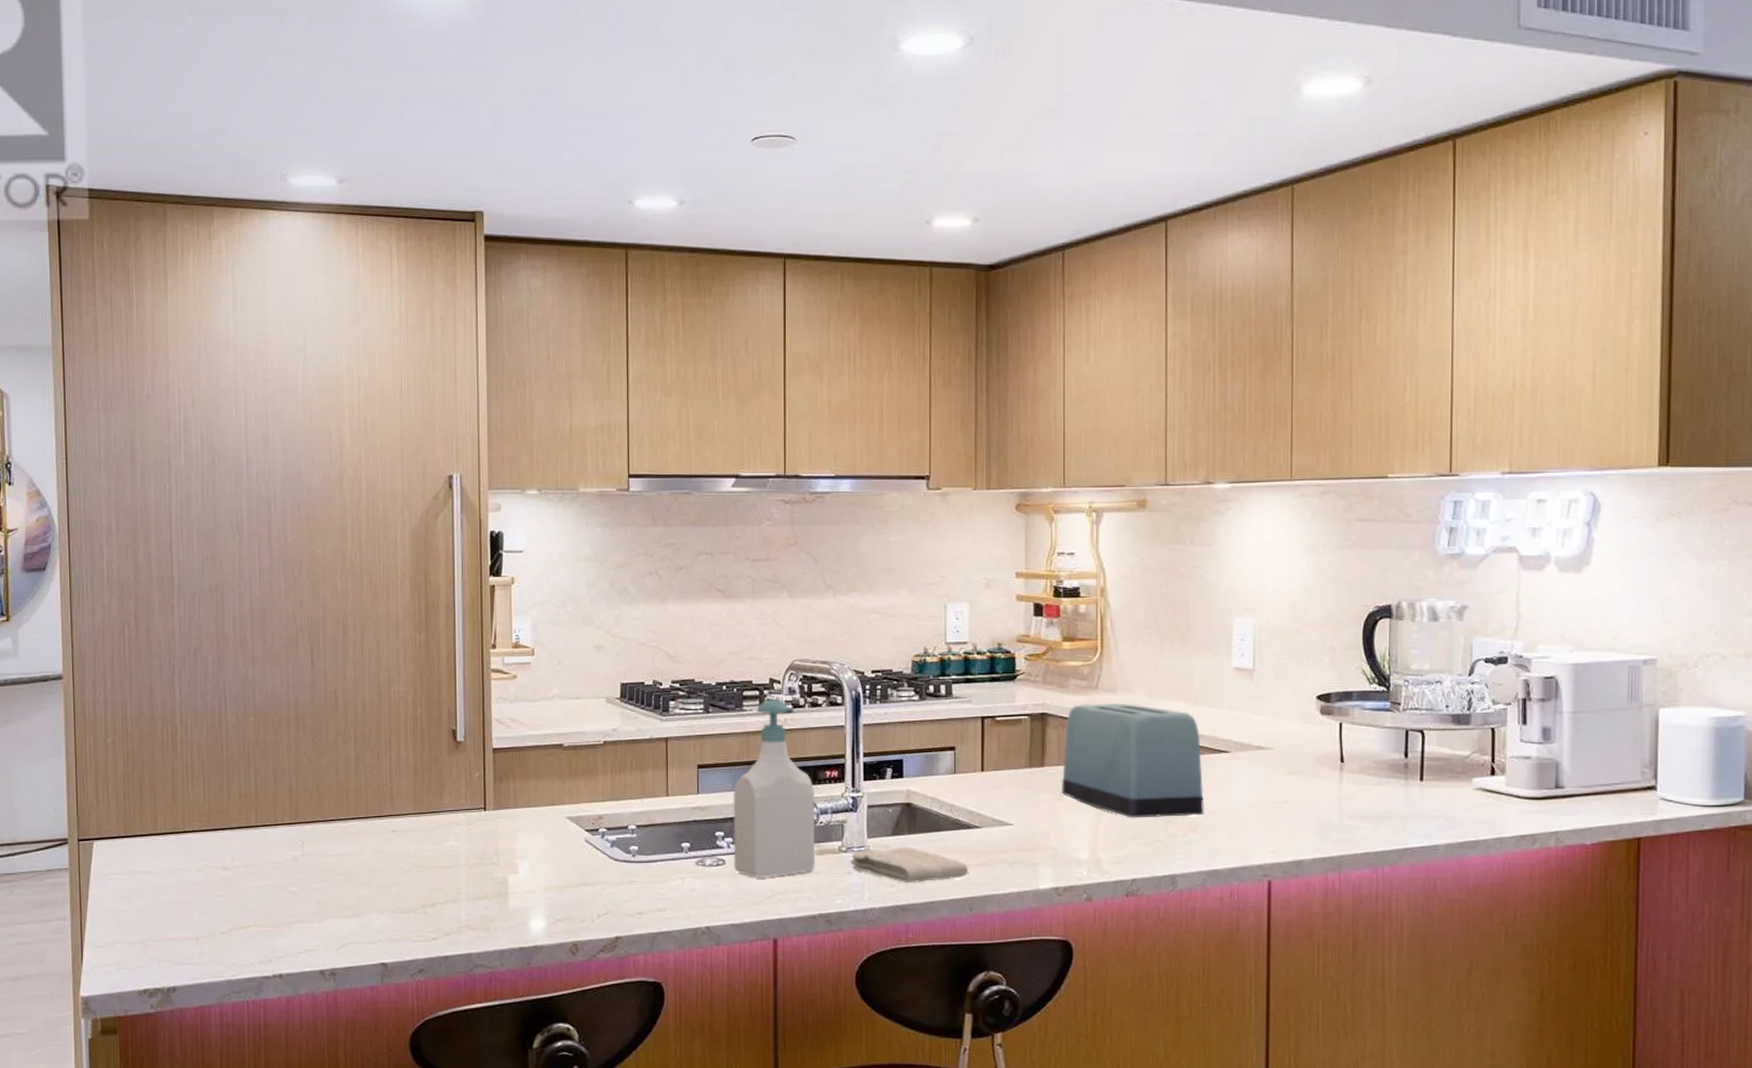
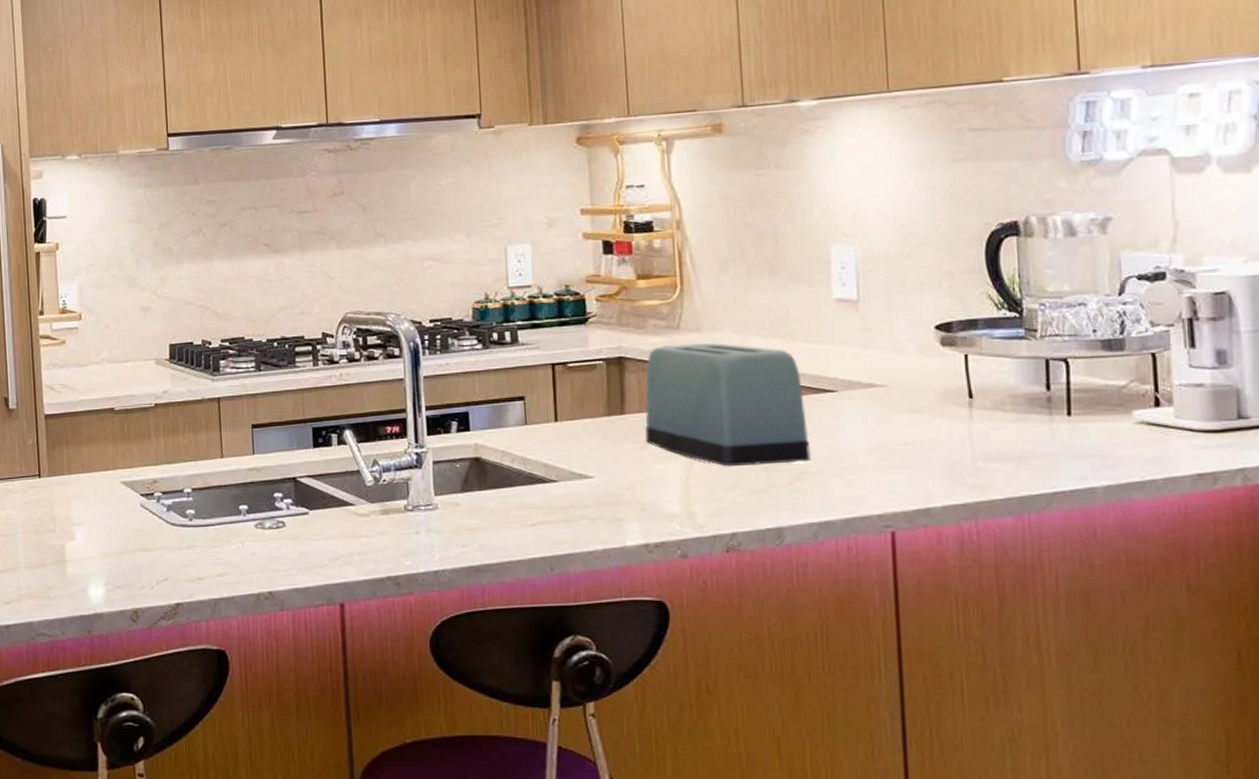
soap bottle: present [733,699,815,879] -> none [290,354,380,541]
washcloth: present [850,847,969,884] -> none [417,504,548,543]

